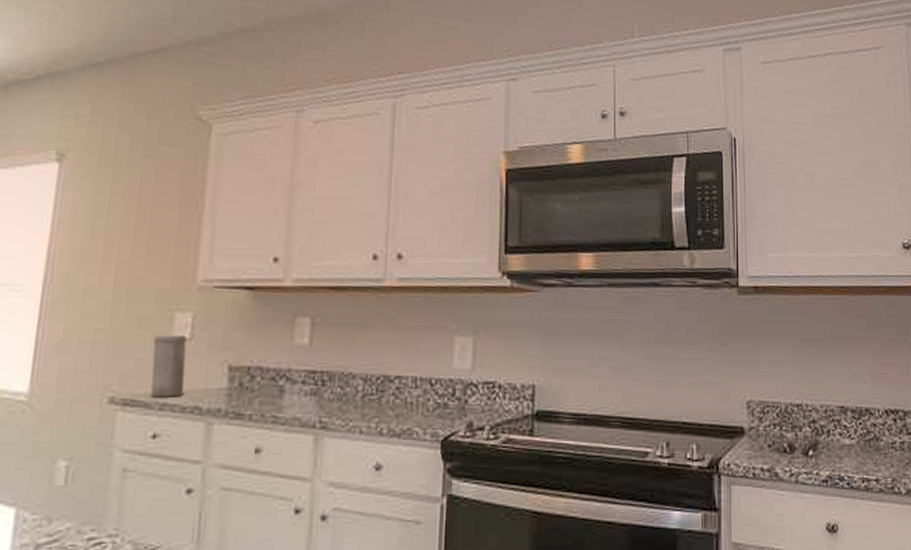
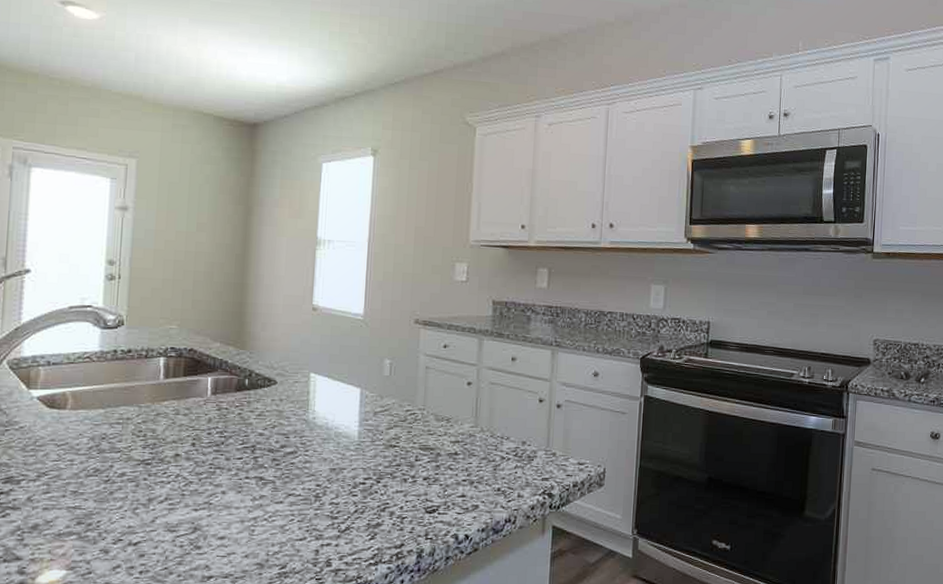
canister: present [151,334,187,398] -> none [441,278,464,321]

